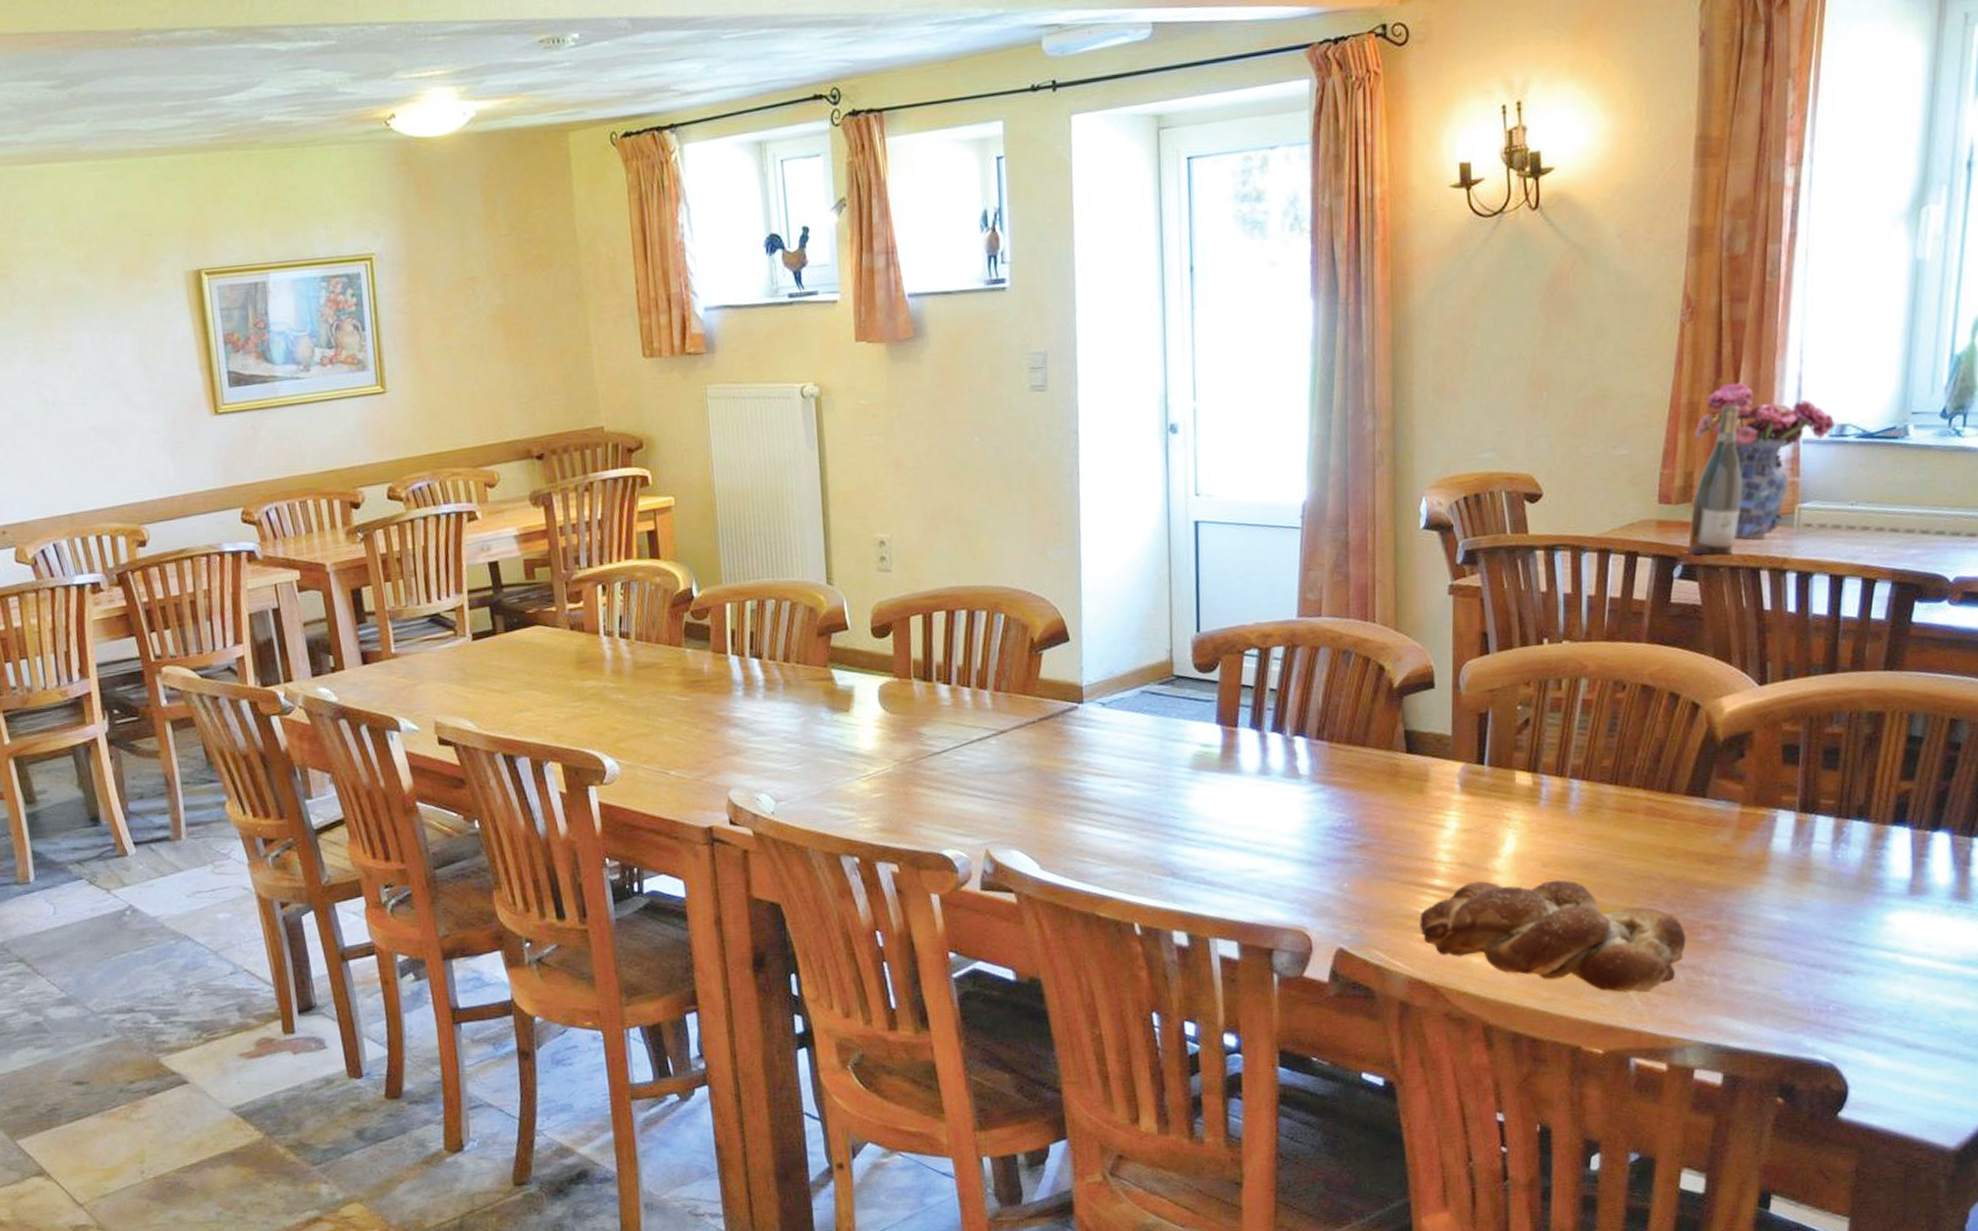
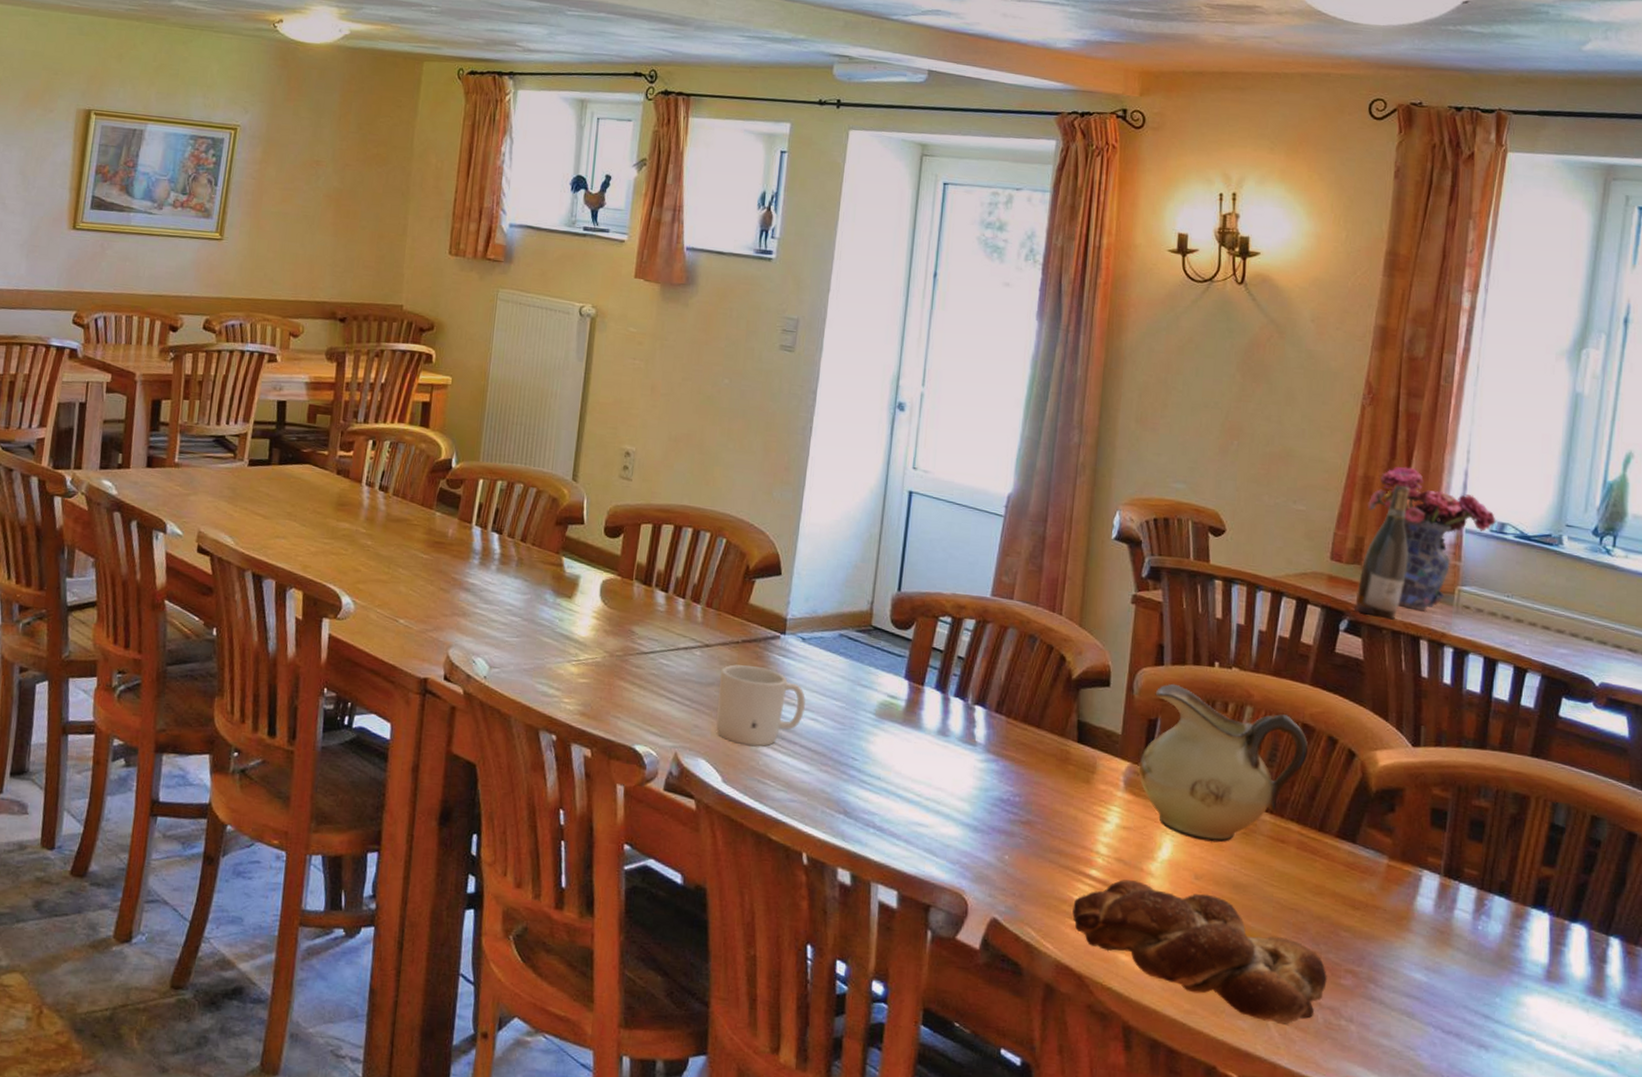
mug: none [1020,743,1115,828] -> present [716,664,805,747]
pitcher: none [1473,671,1650,828] -> present [1138,683,1309,843]

